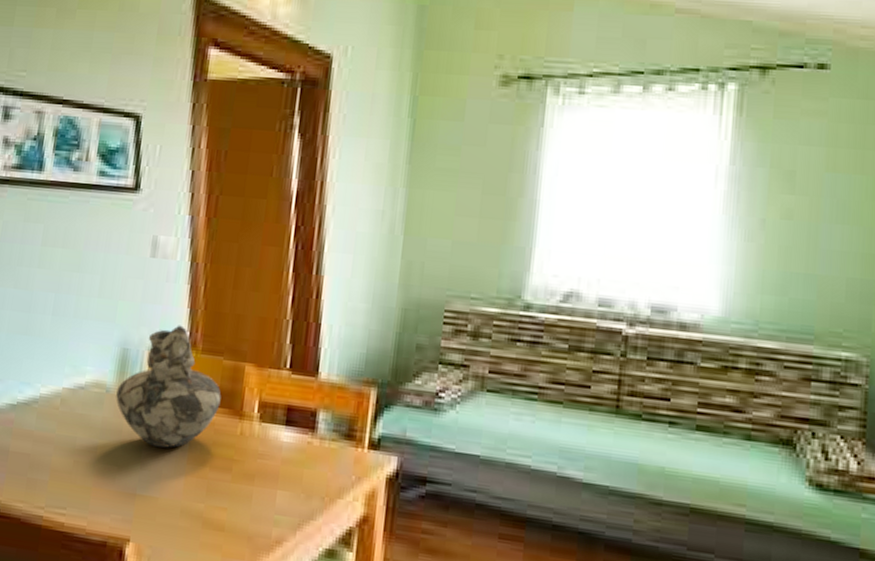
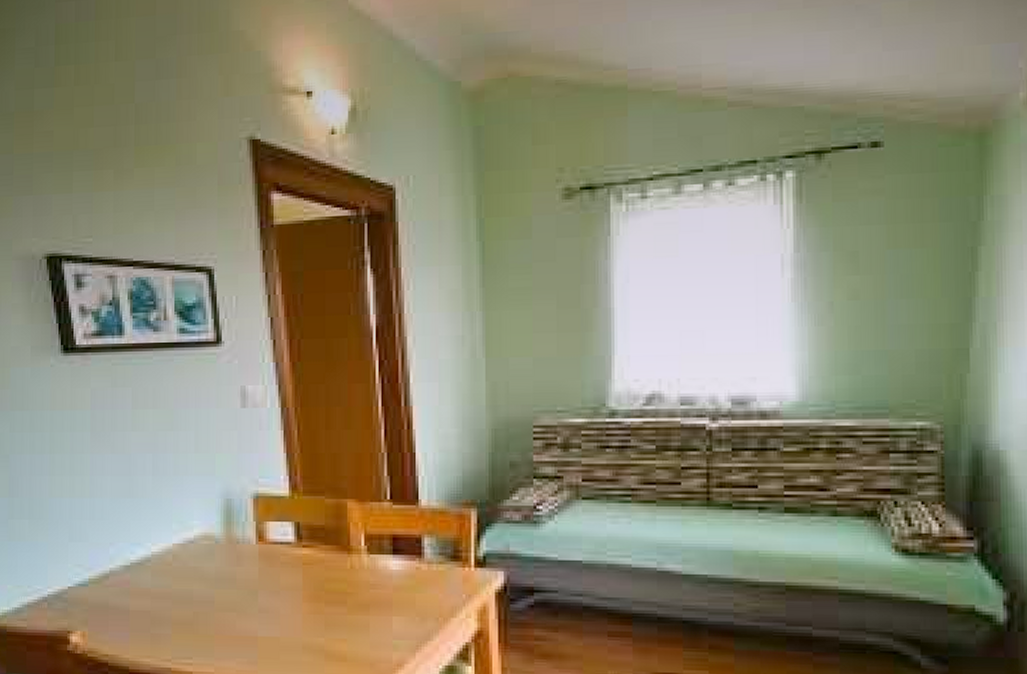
vase: present [116,325,222,448] -> none [226,470,328,589]

